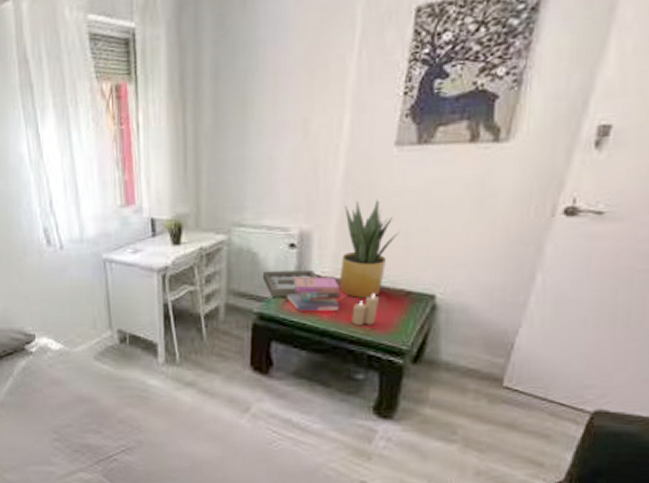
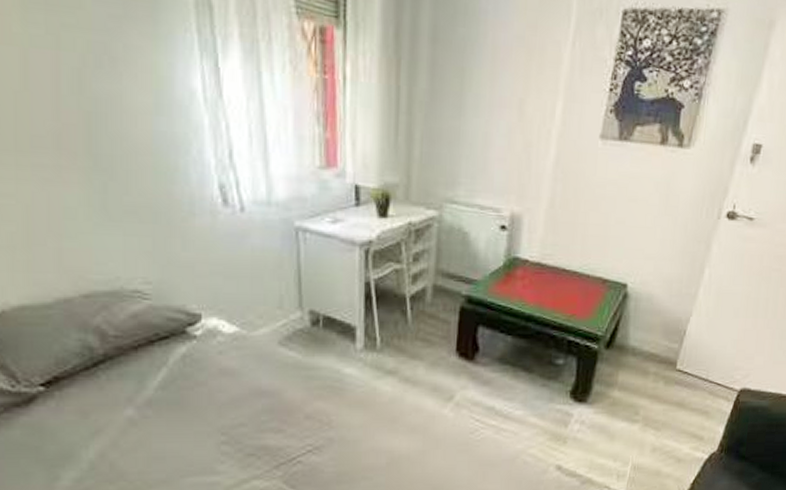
decorative tray: present [262,269,319,297] -> none [472,252,527,280]
books: present [287,276,341,311] -> none [496,260,547,296]
planter: present [340,198,401,298] -> none [546,187,601,284]
candle: present [351,293,380,325] -> none [555,280,581,311]

